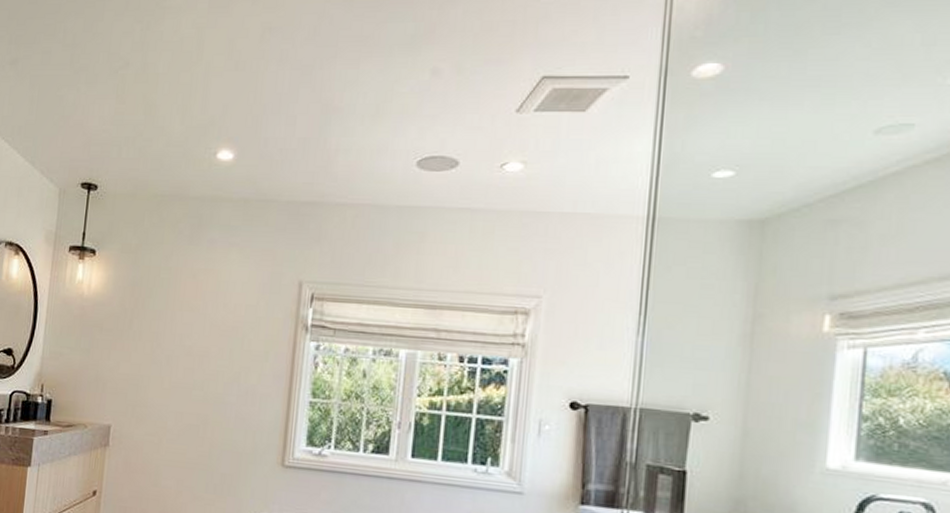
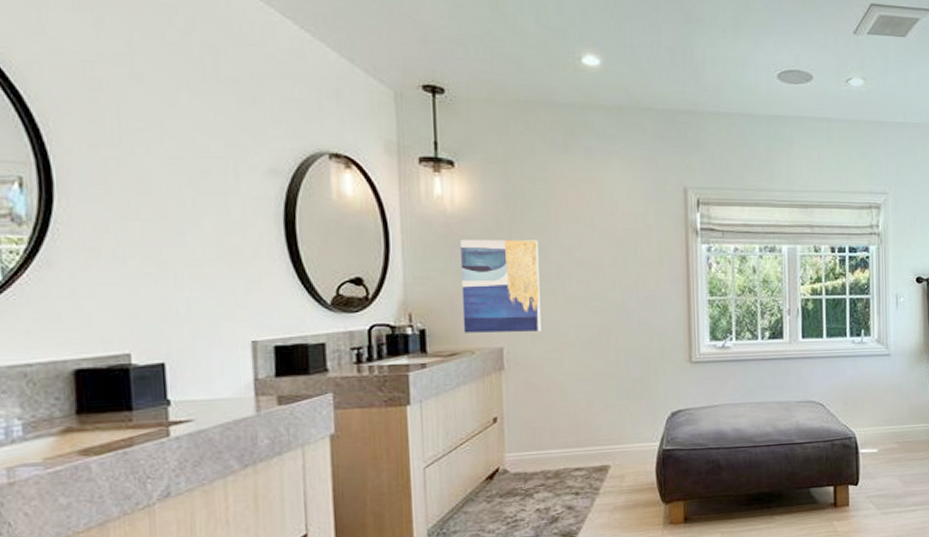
wall art: none [81,320,154,414] -> present [460,239,541,333]

